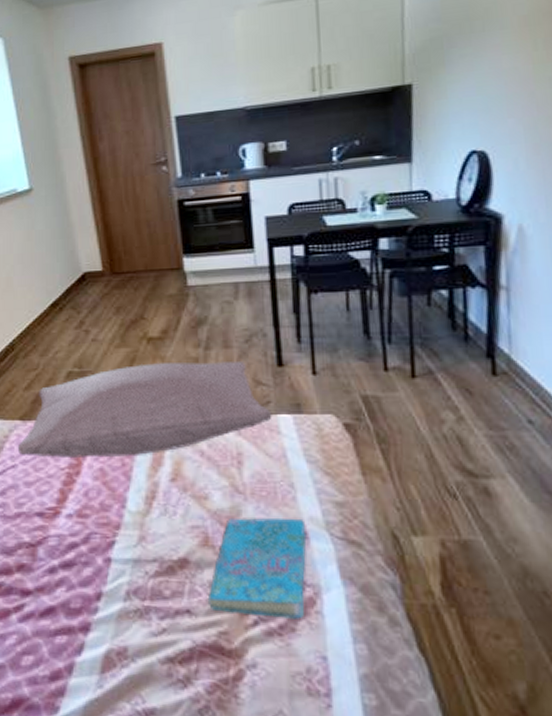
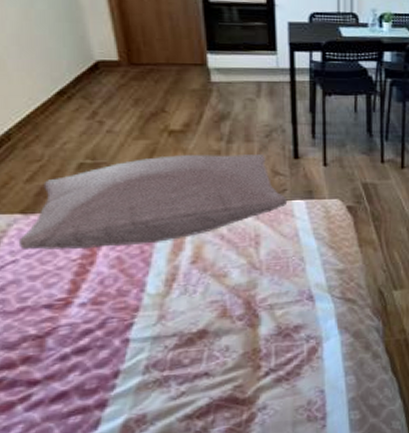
cover: present [208,518,307,620] -> none [225,286,312,370]

